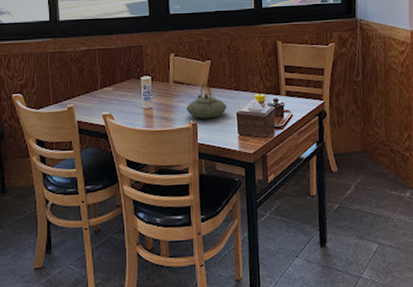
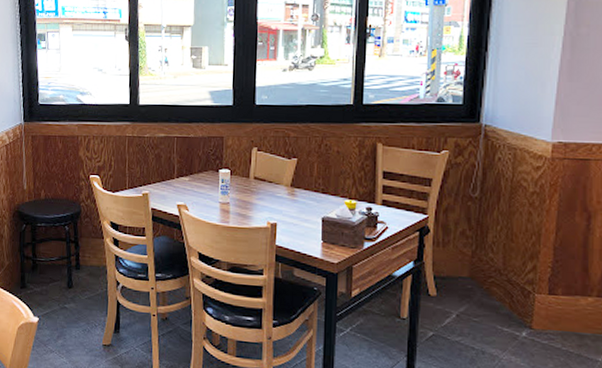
teapot: present [186,82,228,119] -> none [266,181,312,221]

